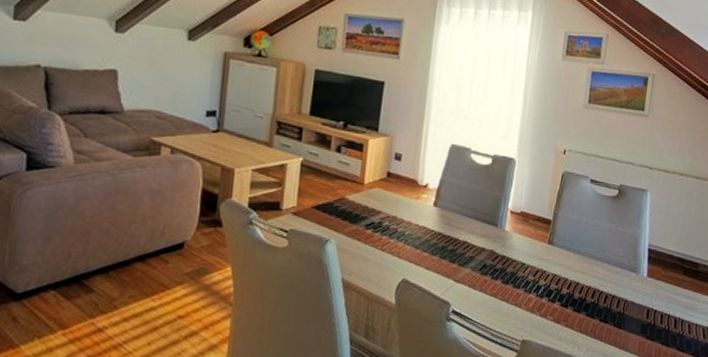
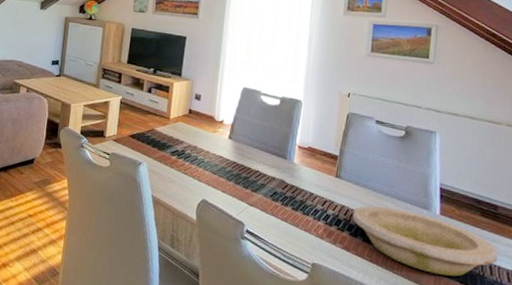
bowl: none [563,272,697,338] -> present [352,205,499,277]

